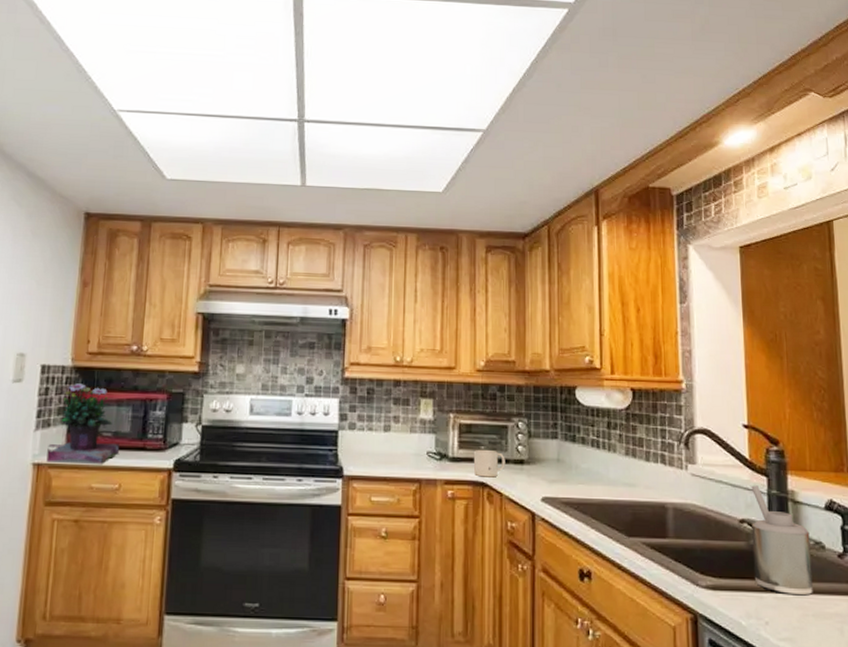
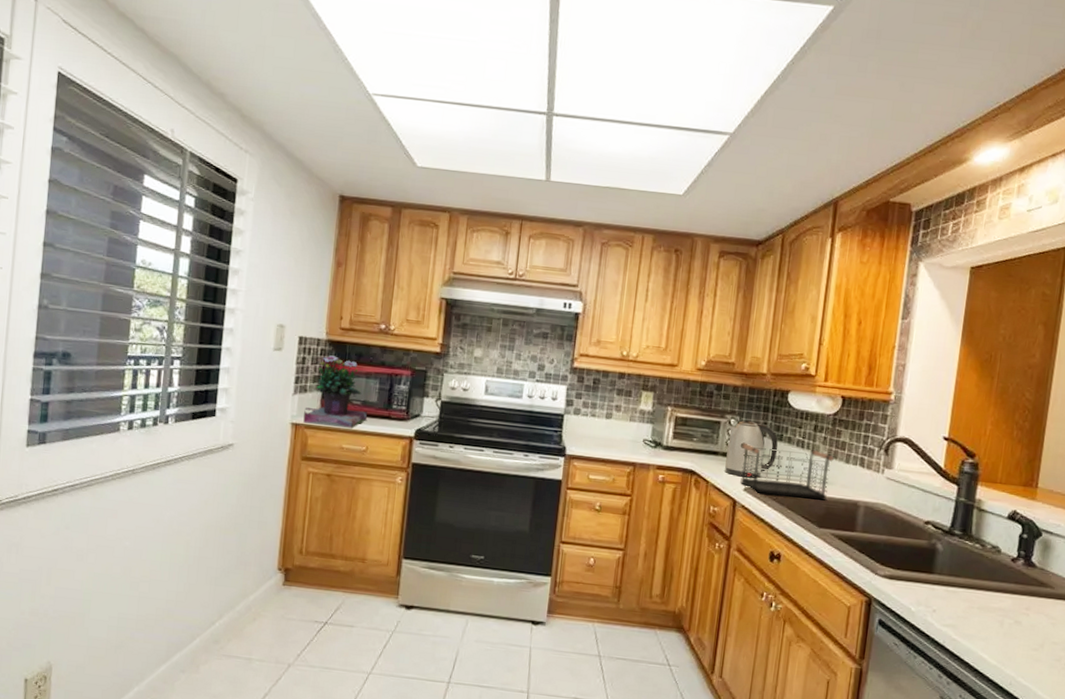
mug: present [473,449,505,478] -> none [685,440,715,467]
kettle: none [518,422,571,486] -> present [725,420,778,478]
dish rack: none [531,447,634,506] -> present [740,442,835,501]
soap dispenser: present [751,485,813,596] -> none [929,492,989,592]

